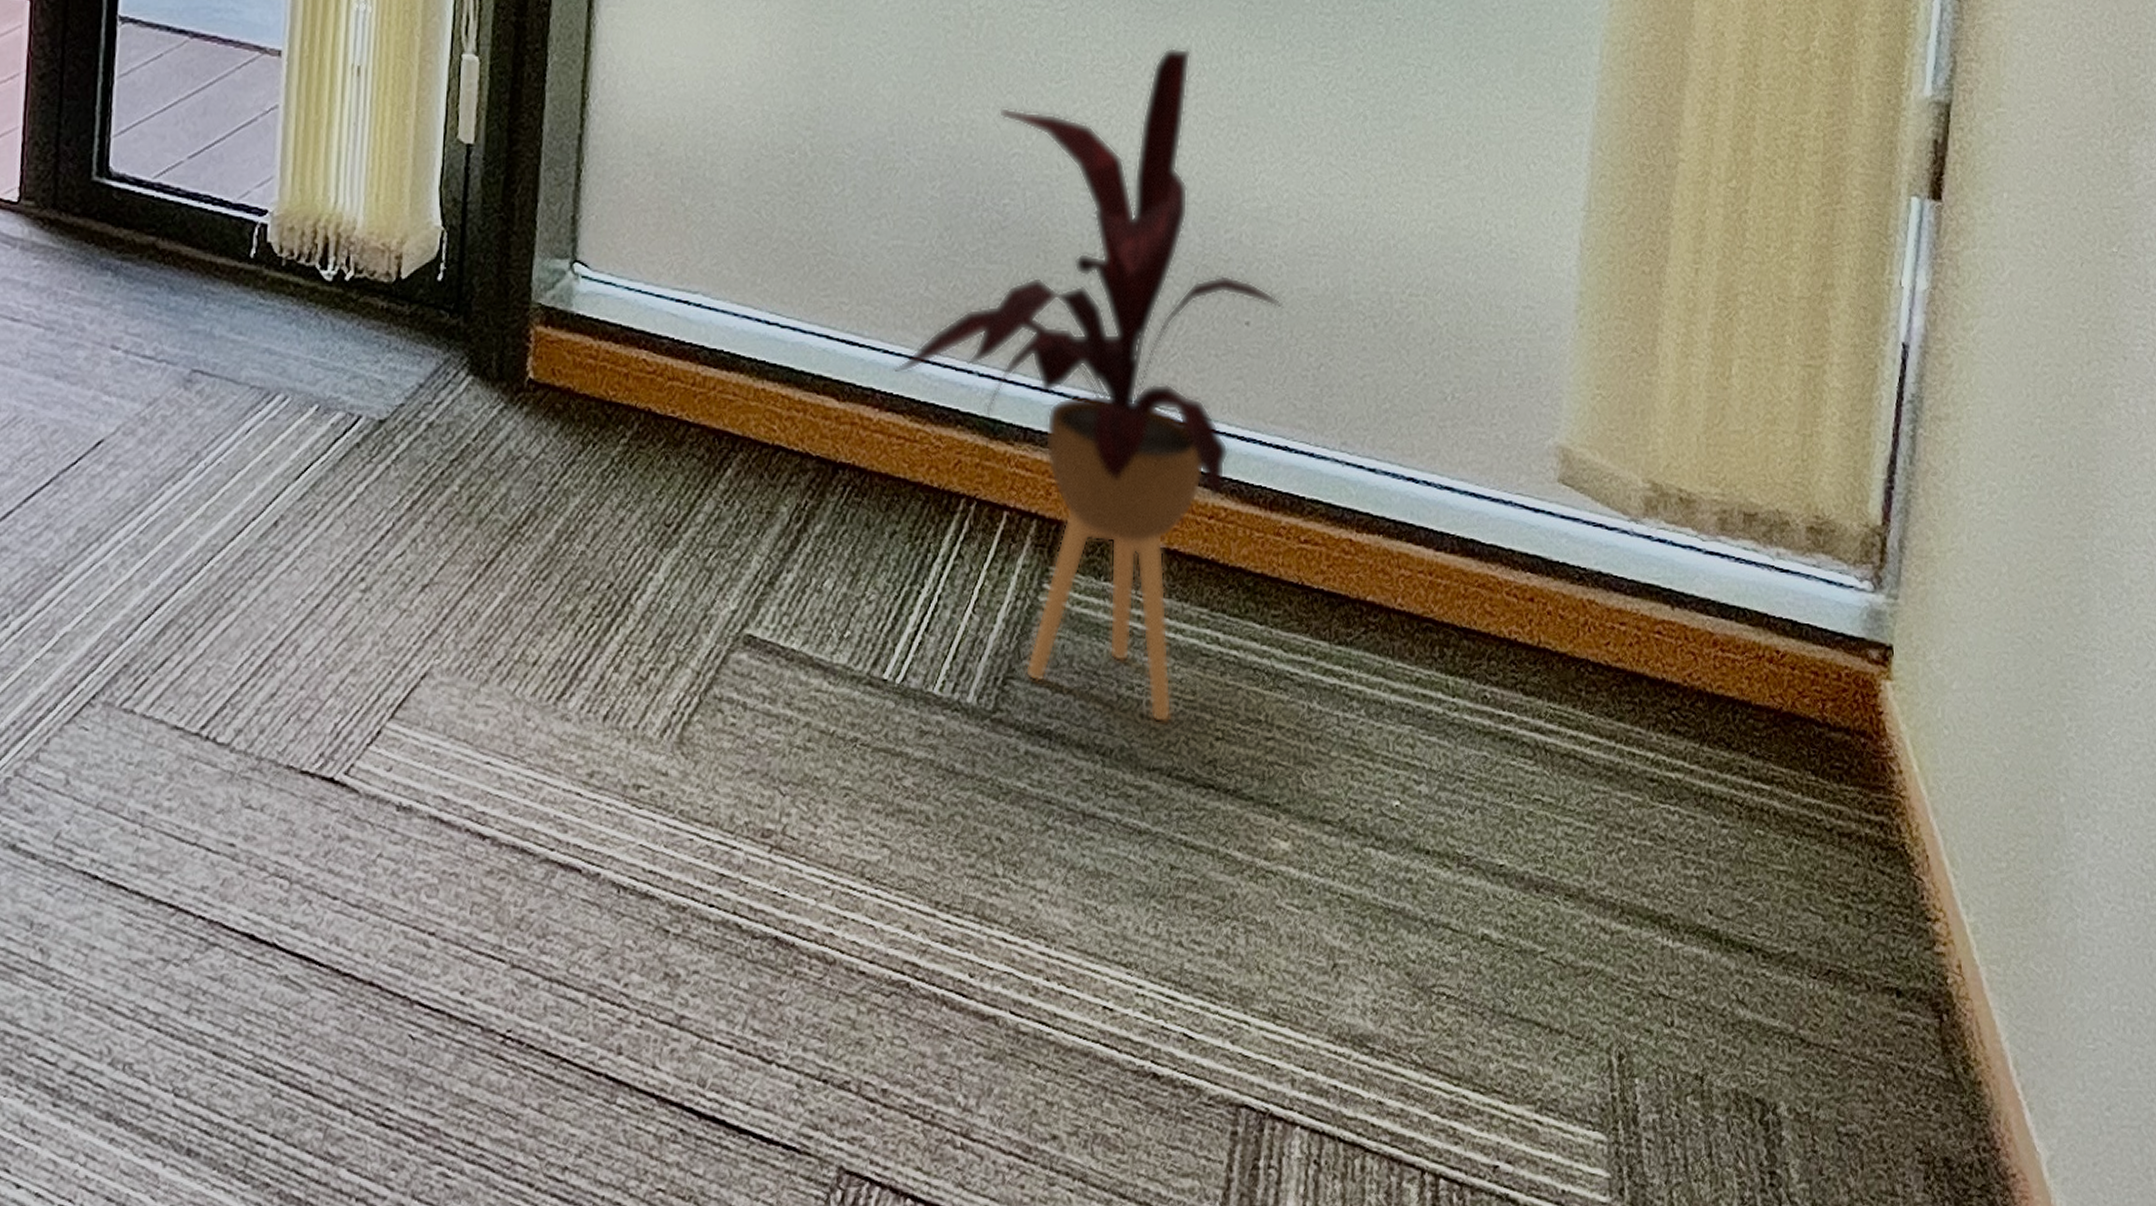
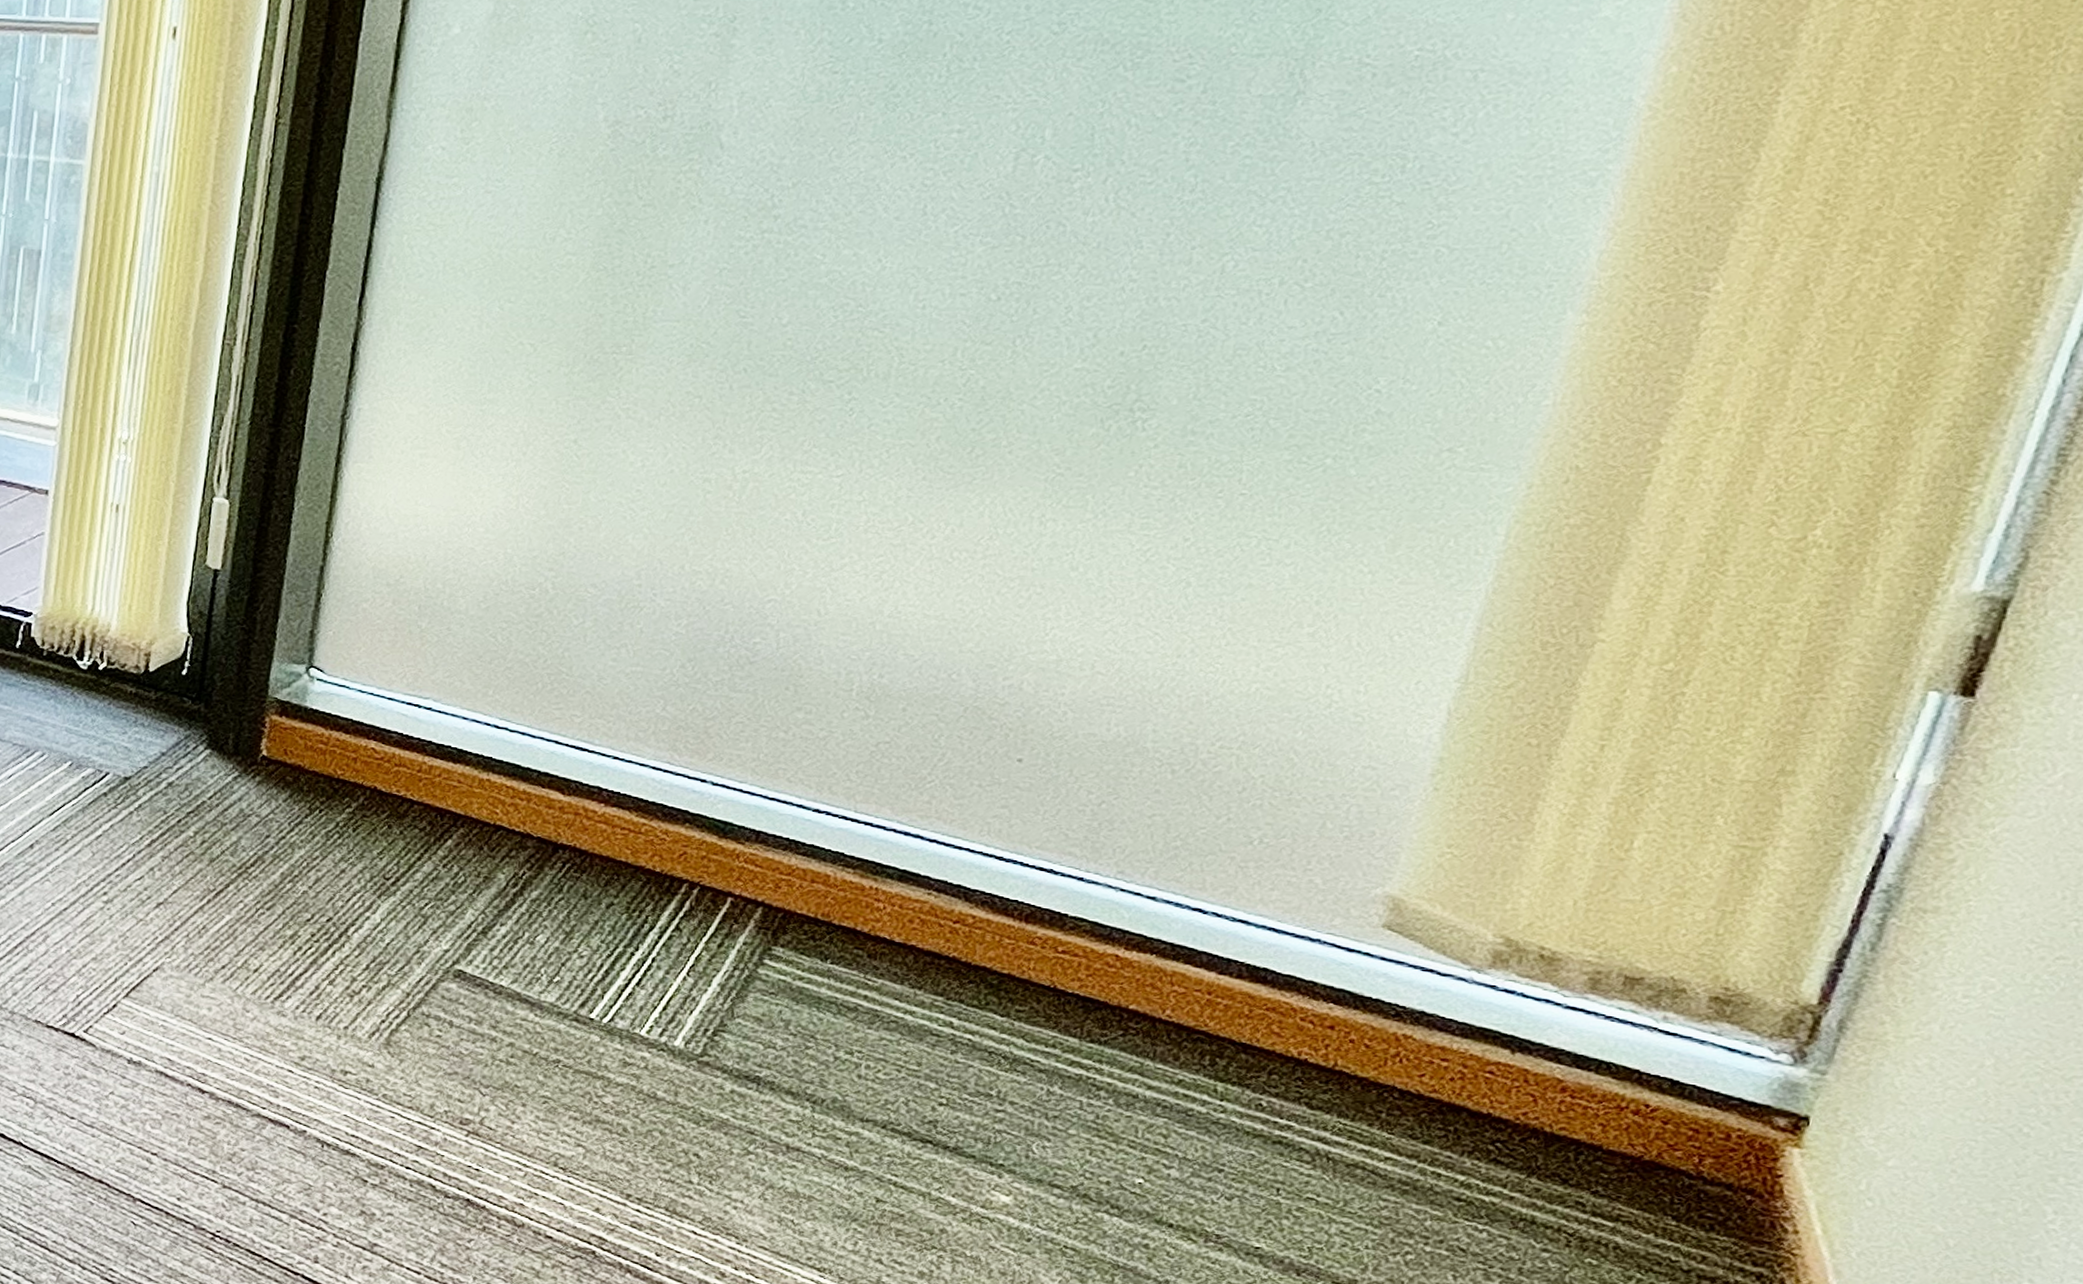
house plant: present [892,46,1284,723] -> none [621,512,1065,1085]

